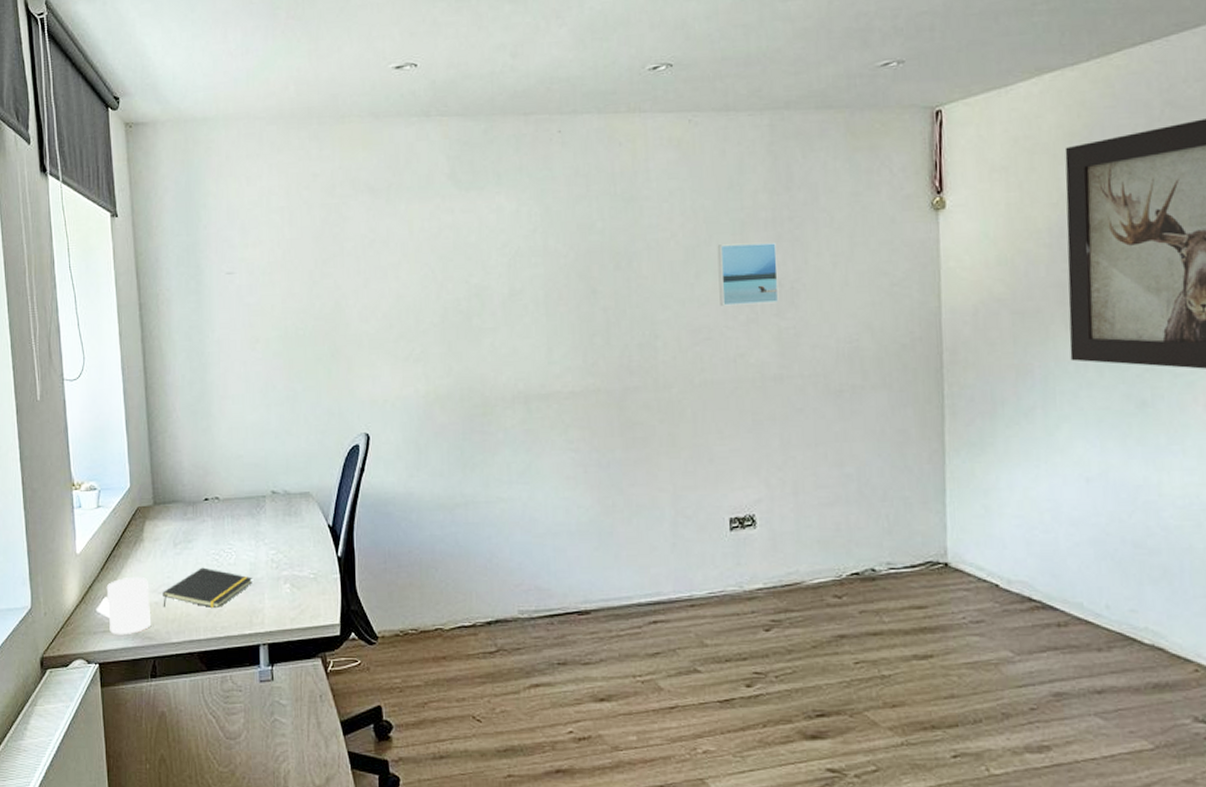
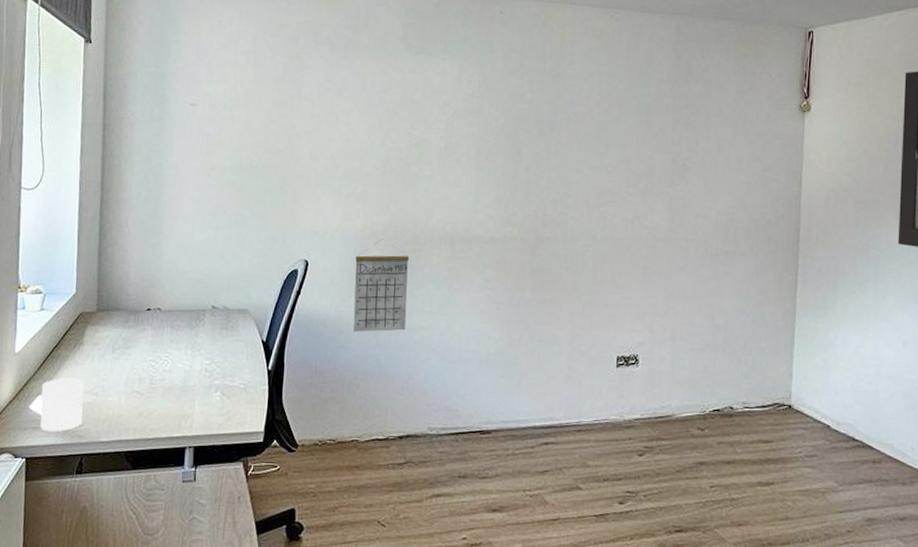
notepad: present [162,567,252,609] -> none [95,372,185,412]
calendar: none [420,403,483,509] -> present [353,238,410,332]
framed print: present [717,242,779,306] -> none [624,123,674,177]

